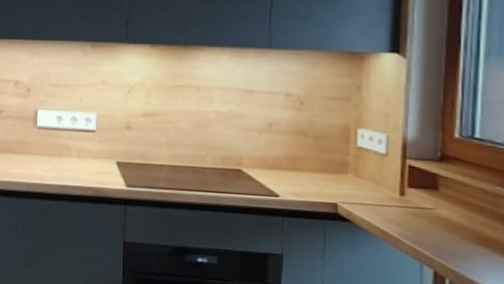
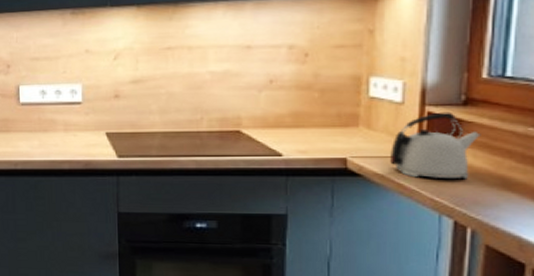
kettle: none [376,166,455,232] -> present [390,111,481,180]

